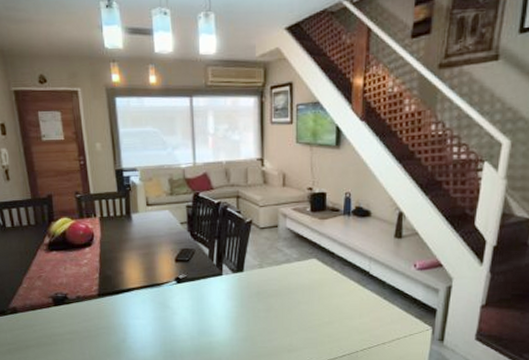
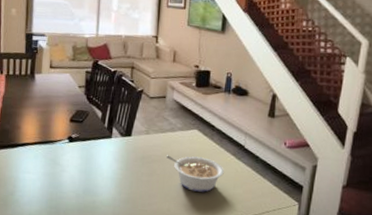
legume: none [283,287,348,324] -> present [165,155,224,192]

